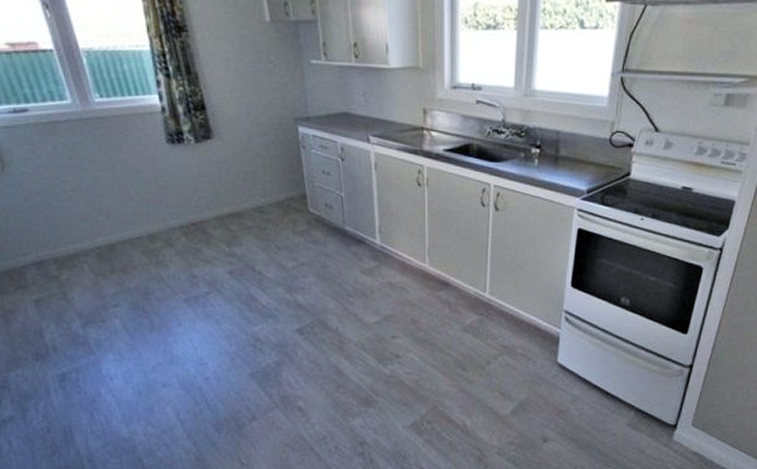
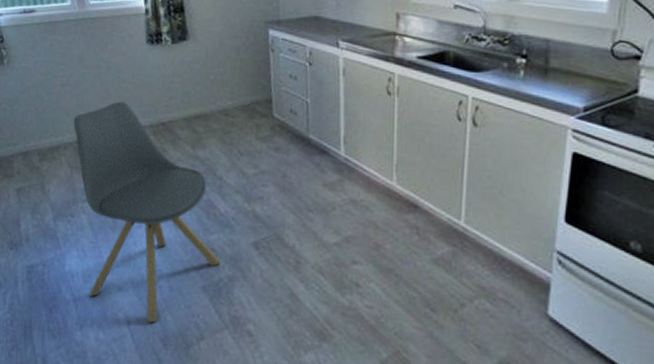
chair: none [92,204,266,412] -> present [74,101,221,324]

